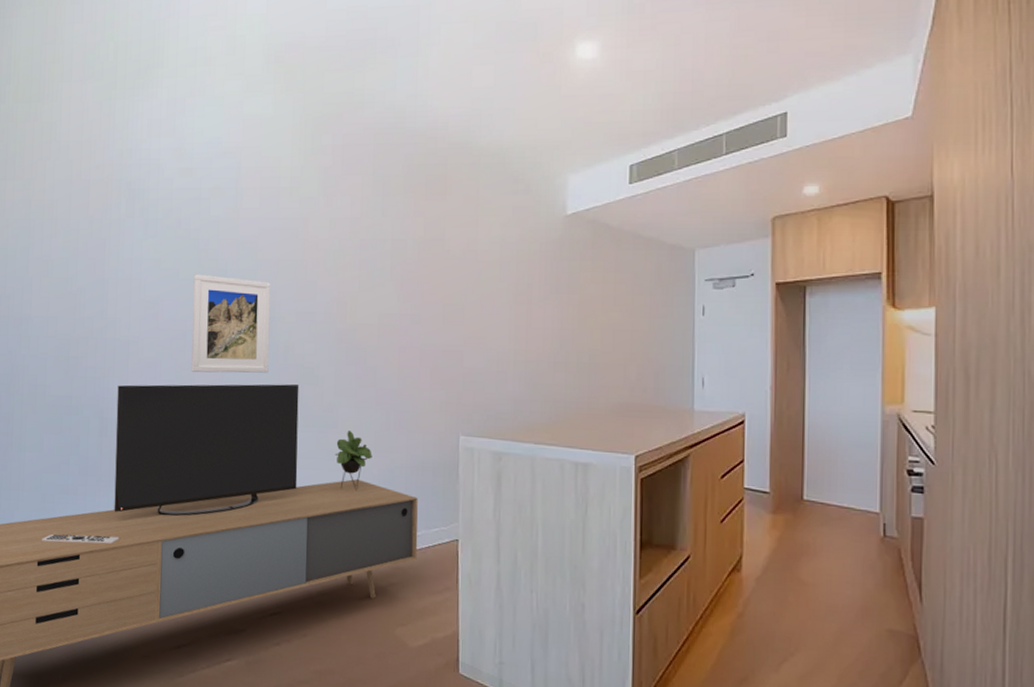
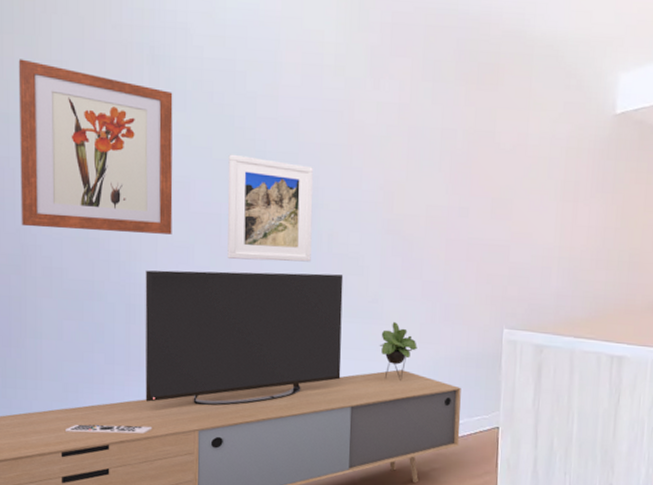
wall art: none [12,201,146,351] -> present [18,59,173,235]

